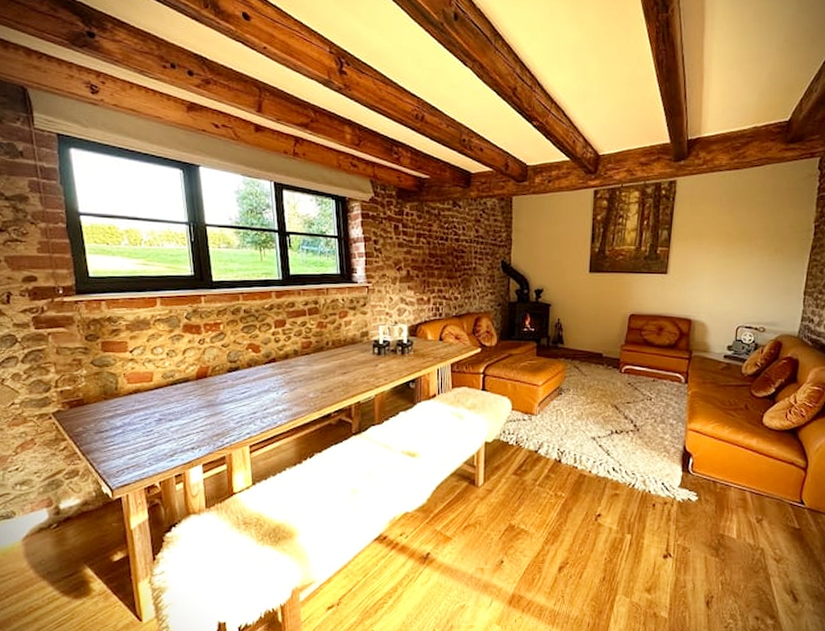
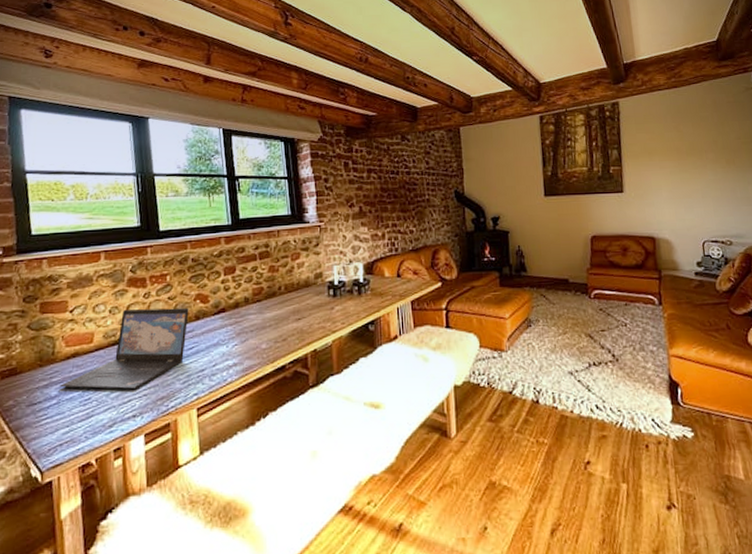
laptop: none [123,353,242,425] -> present [59,307,189,389]

